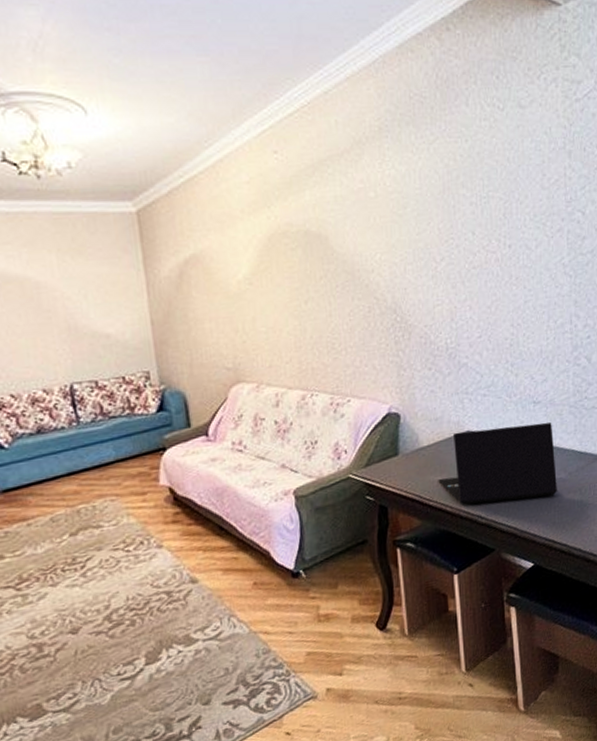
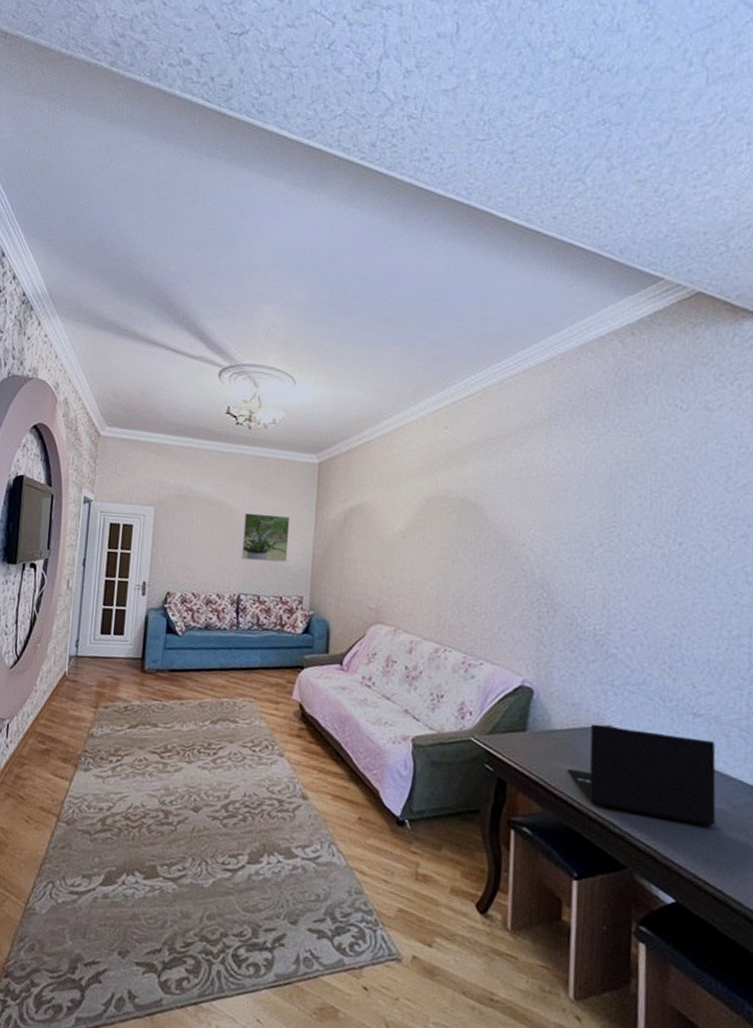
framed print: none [57,282,122,343] -> present [241,513,290,562]

